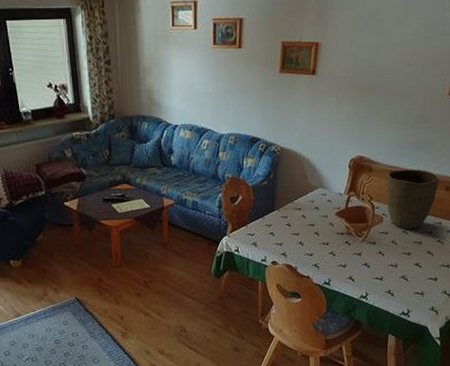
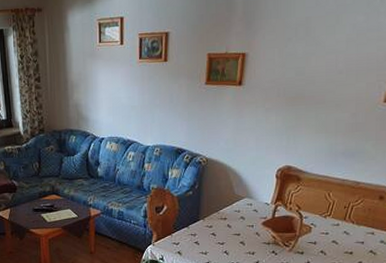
vase: present [387,169,440,230] -> none [316,178,373,240]

